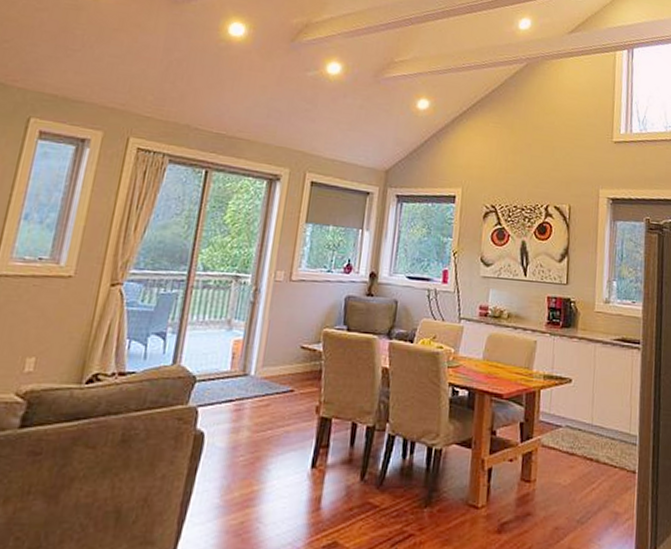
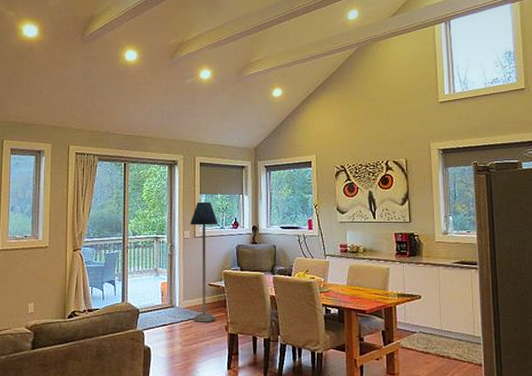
floor lamp: none [271,233,325,400] -> present [190,201,218,322]

